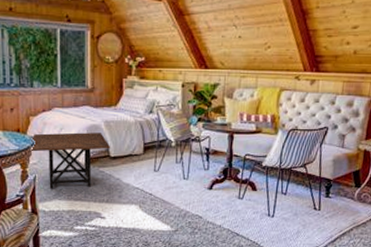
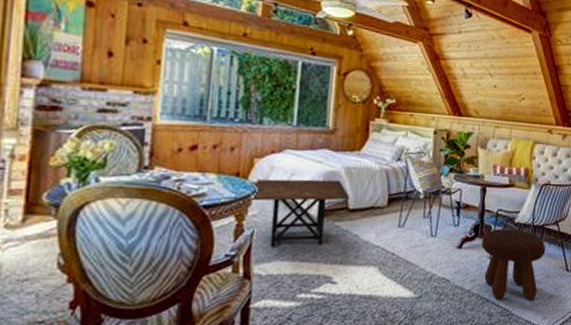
footstool: none [231,172,294,235] -> present [482,229,546,300]

